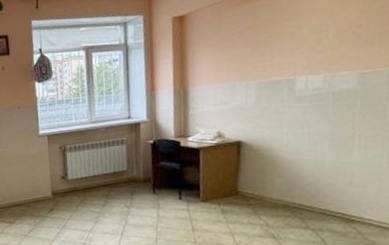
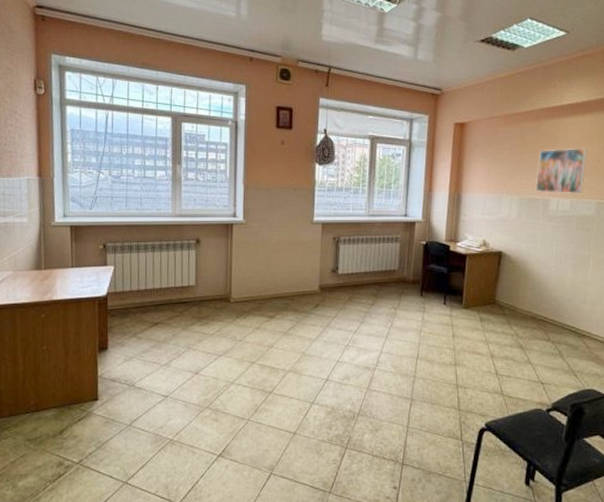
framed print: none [275,14,341,73] -> present [535,147,587,195]

